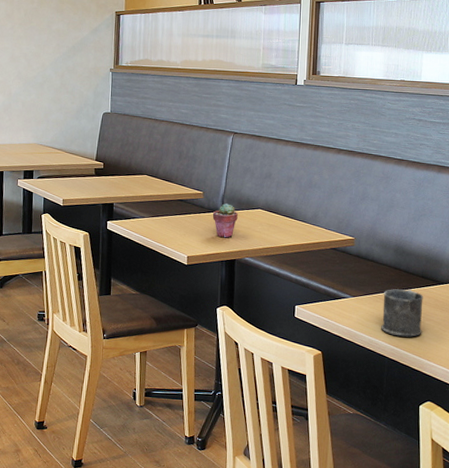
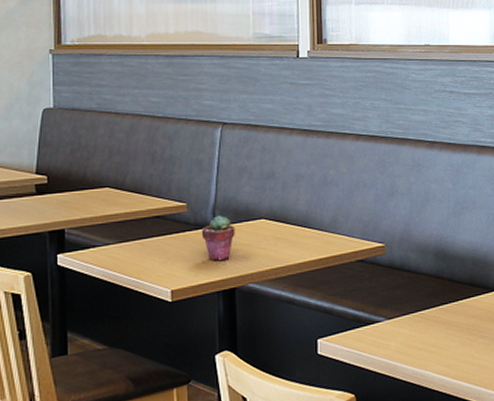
mug: present [381,289,423,337] -> none [425,301,476,363]

